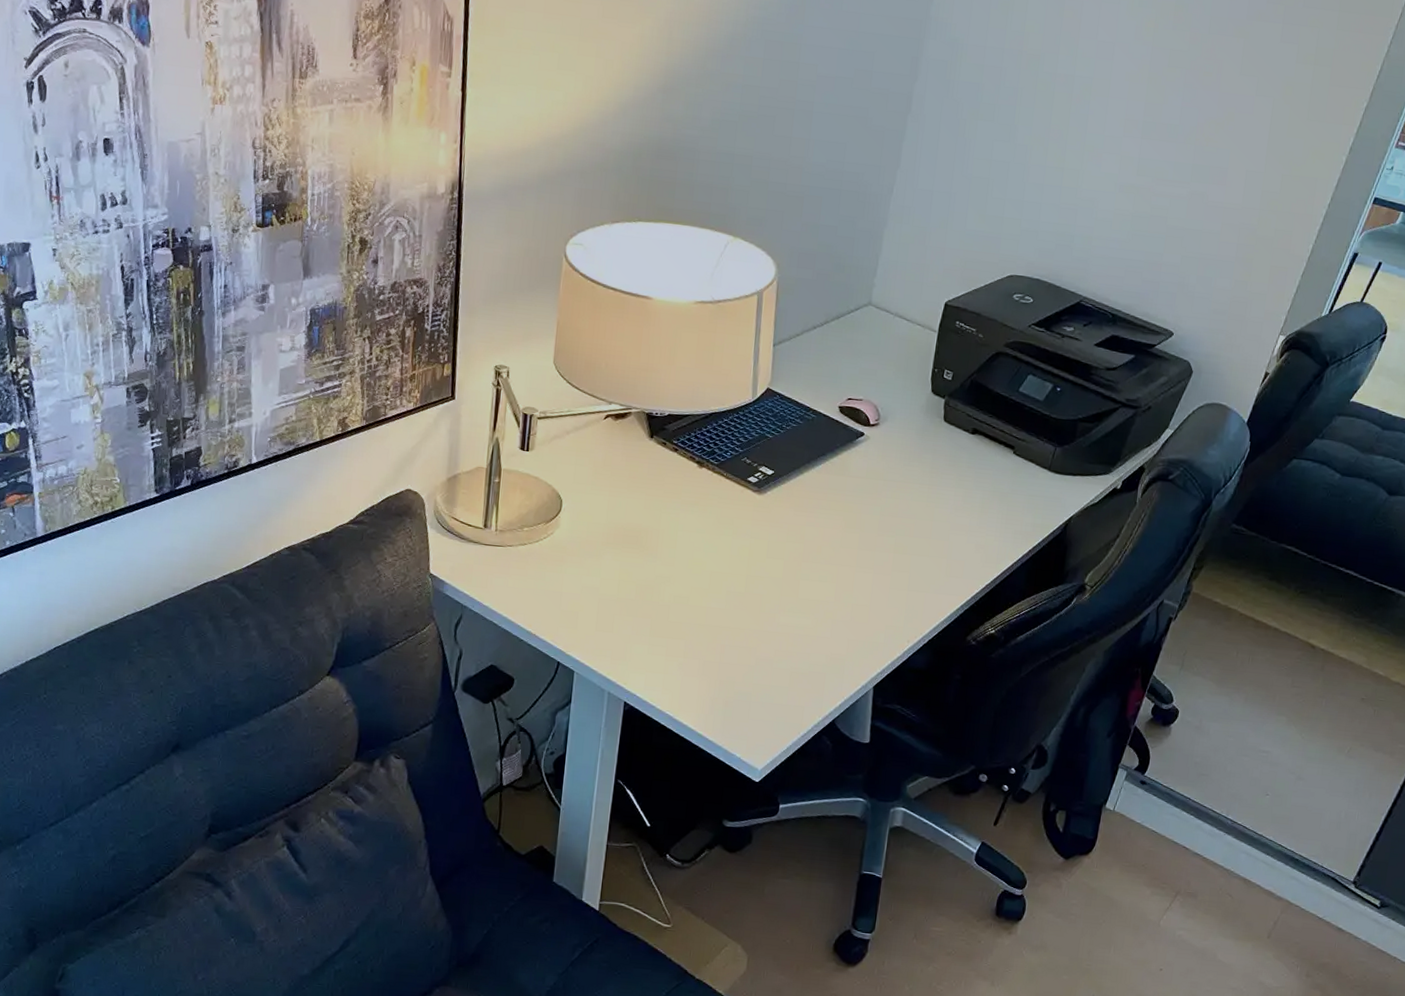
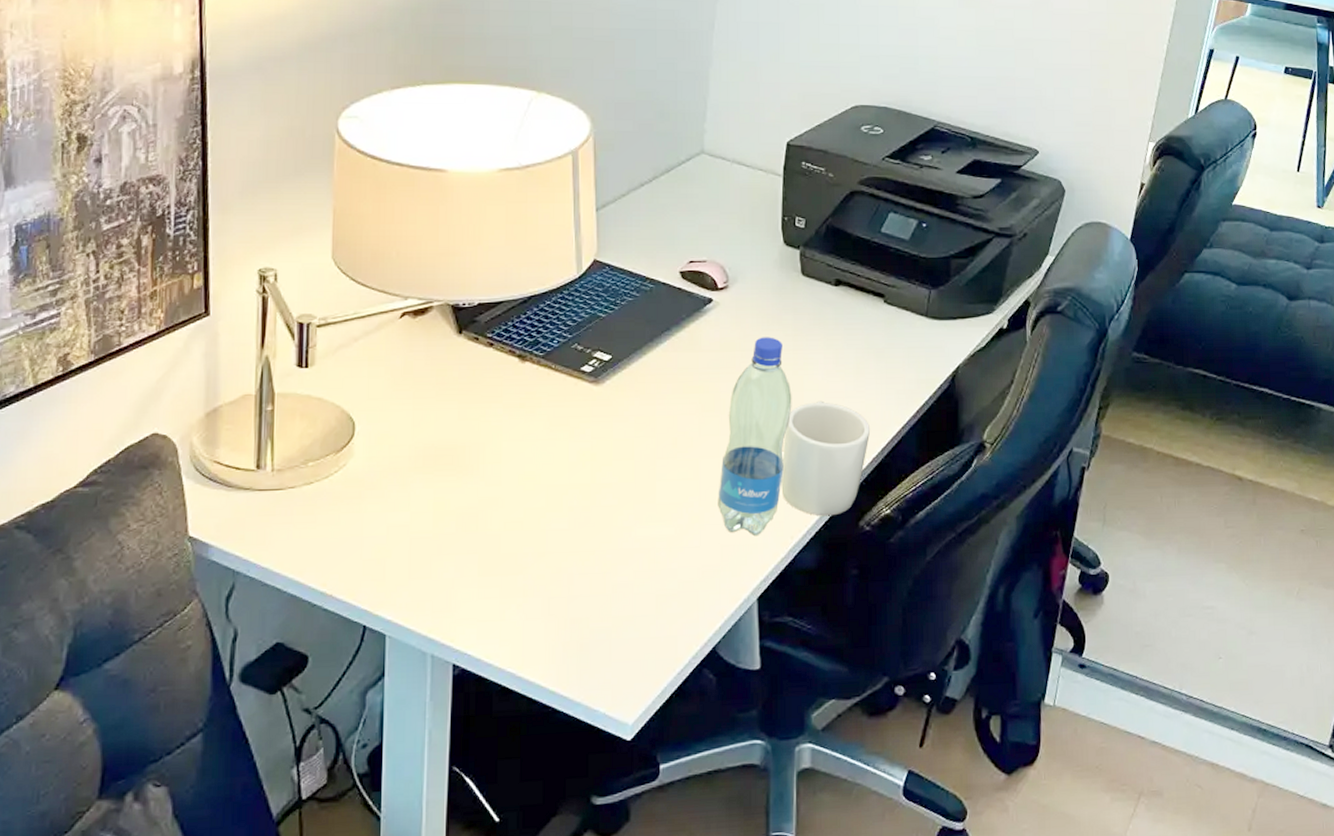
bottle: none [849,470,923,637] -> present [718,337,792,537]
mug: none [904,531,987,629] -> present [781,400,871,517]

